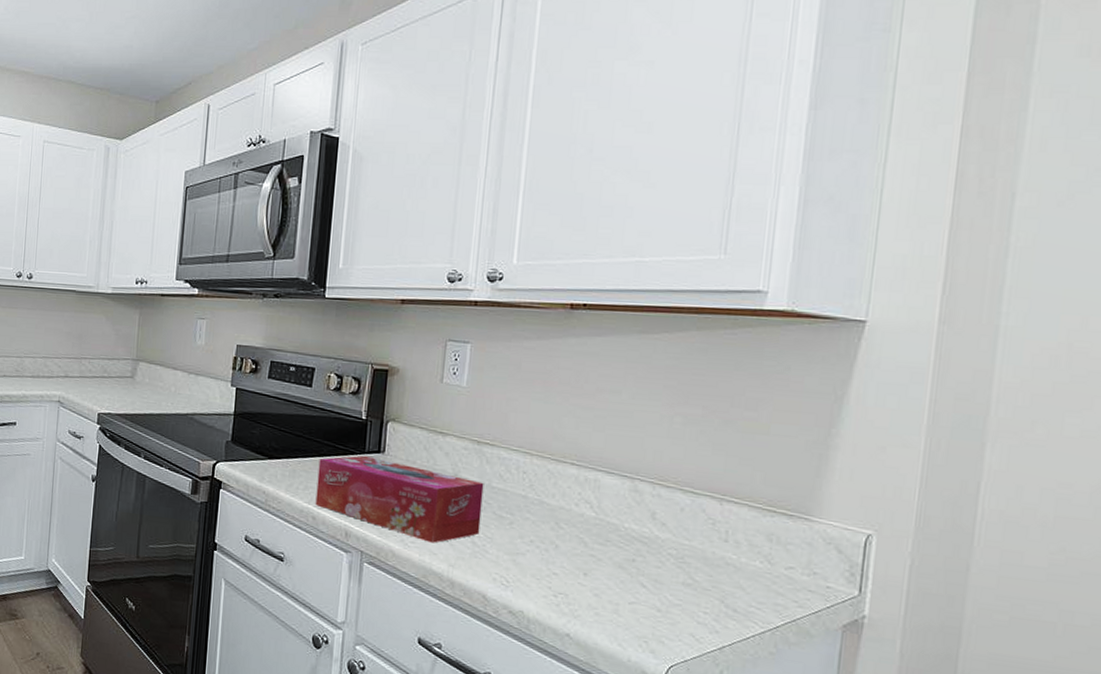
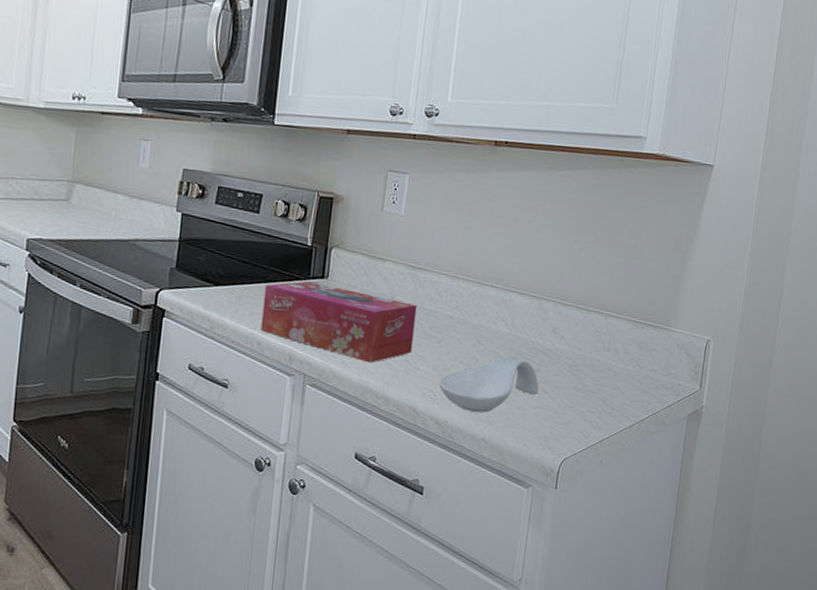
spoon rest: none [512,542,636,605] -> present [439,355,539,413]

